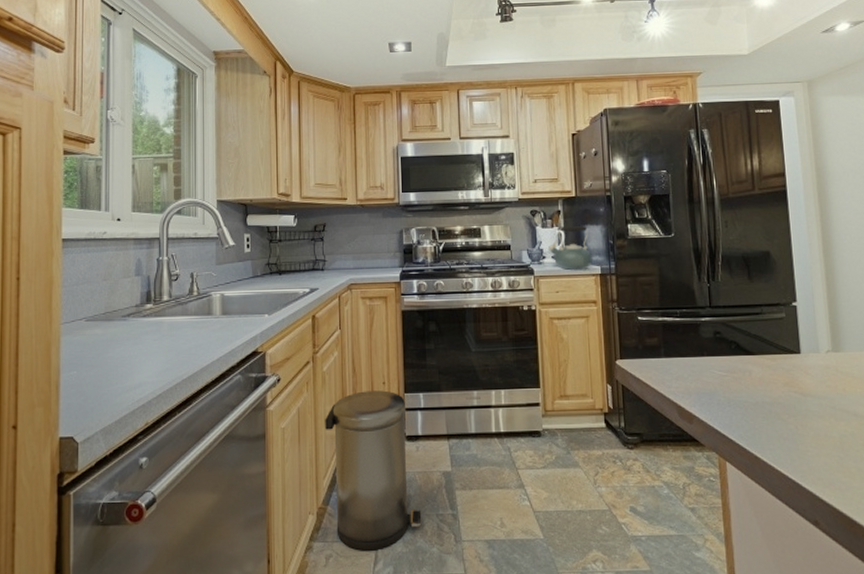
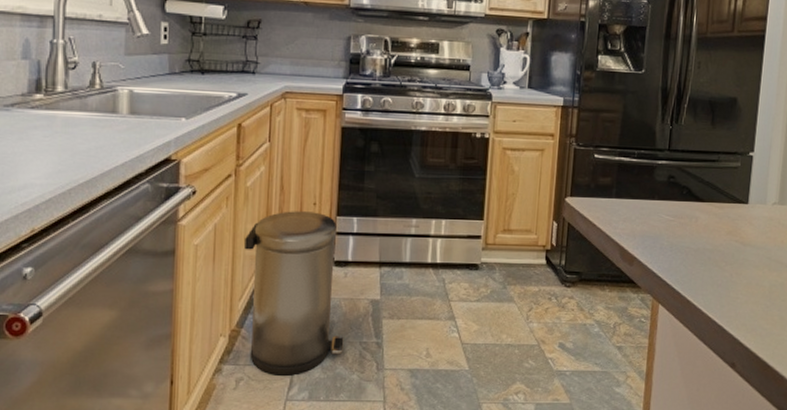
kettle: present [547,225,594,271] -> none [509,50,558,100]

